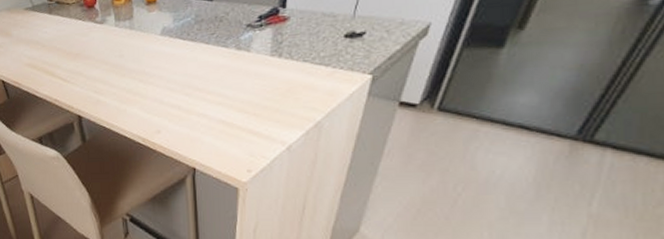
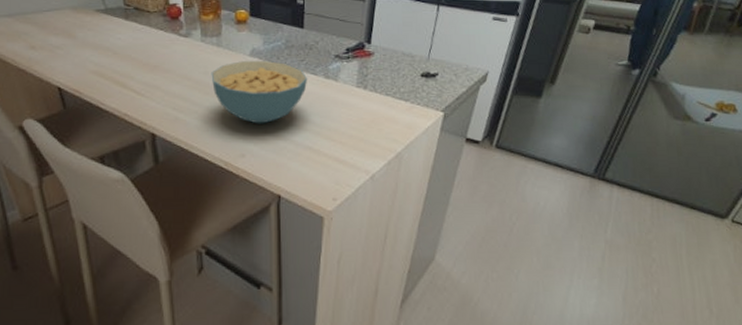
cereal bowl: none [126,37,219,101] -> present [211,60,308,124]

